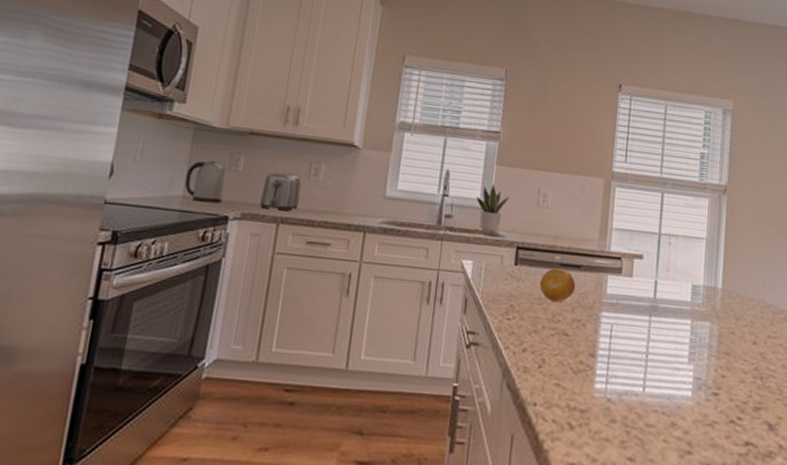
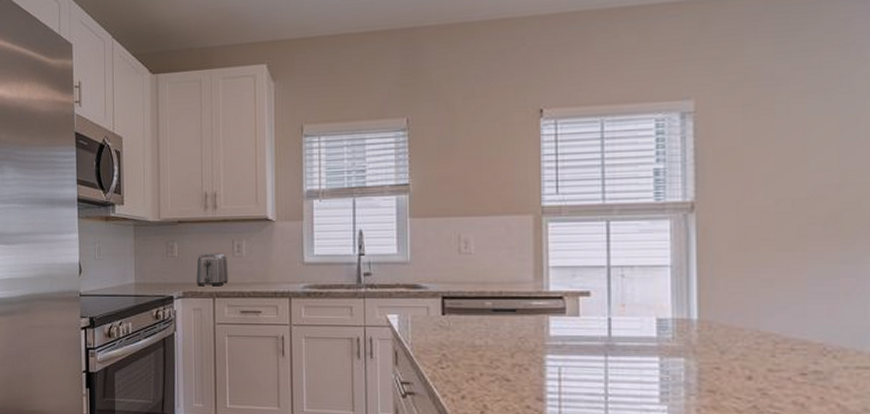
kettle: present [185,161,227,204] -> none [134,251,165,286]
potted plant: present [476,183,509,232] -> none [393,236,428,284]
fruit: present [540,268,576,303] -> none [472,314,513,349]

